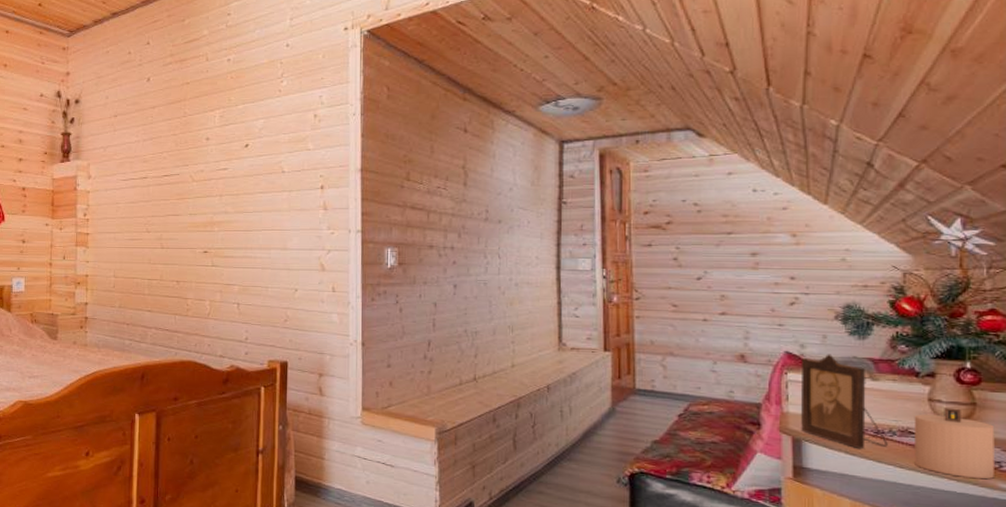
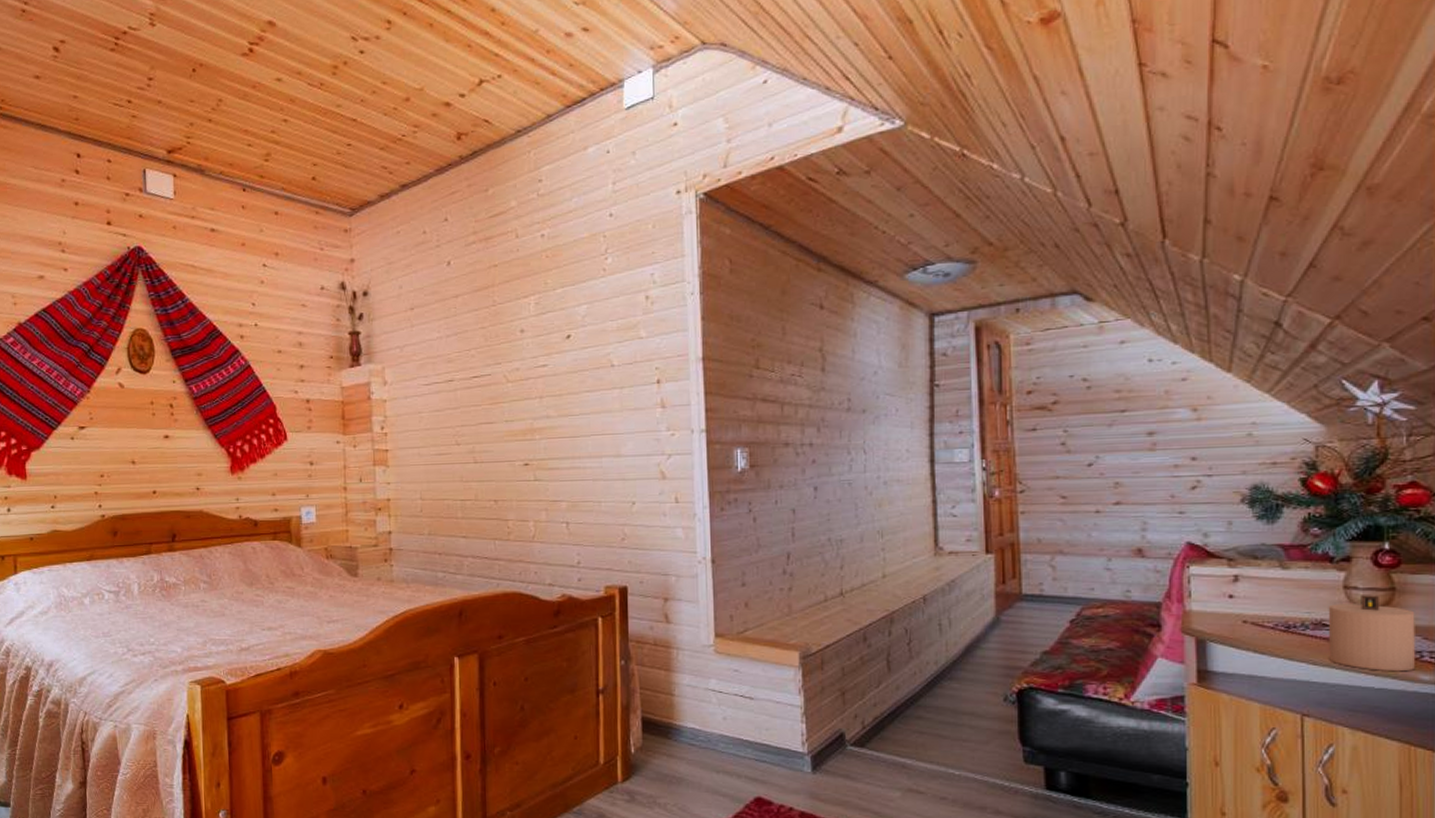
photo frame: present [800,354,888,448] -> none [1204,542,1300,646]

